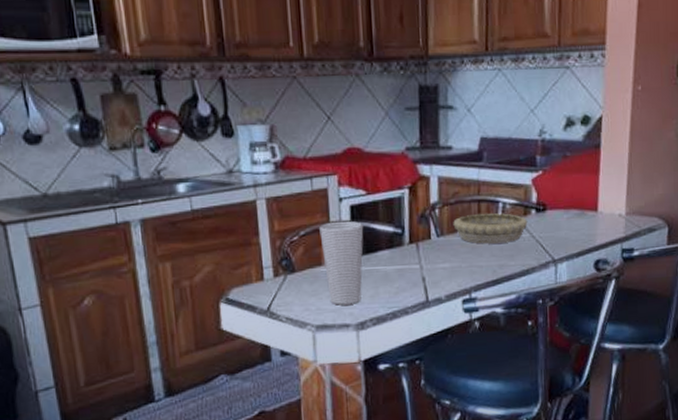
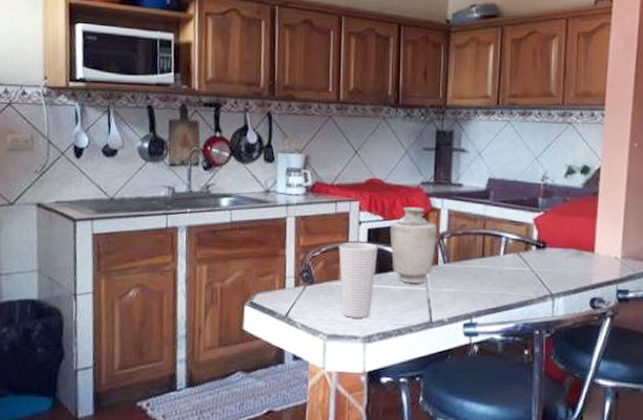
vase: none [374,176,428,263] -> present [390,206,437,284]
decorative bowl: present [453,213,528,244] -> none [459,245,528,274]

